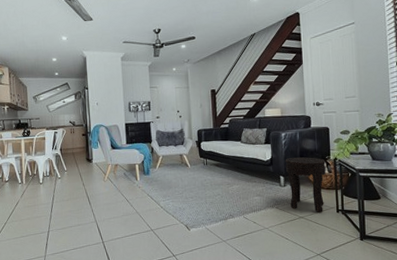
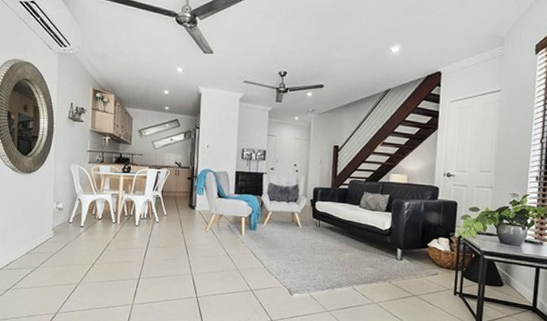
side table: present [285,157,327,213] -> none [404,229,449,294]

